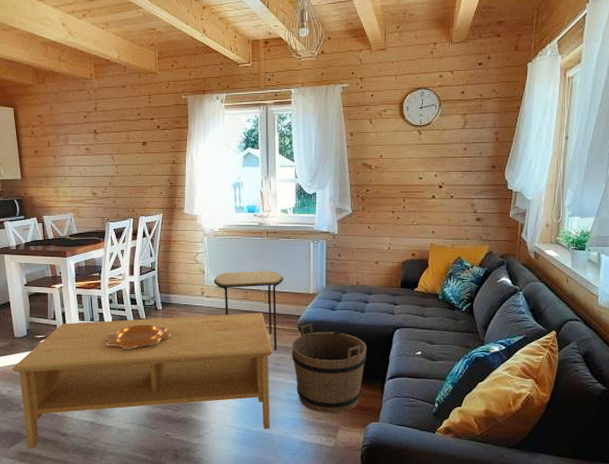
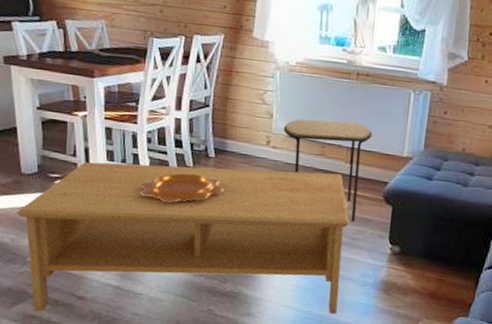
bucket: present [292,324,367,414] -> none [372,193,466,304]

